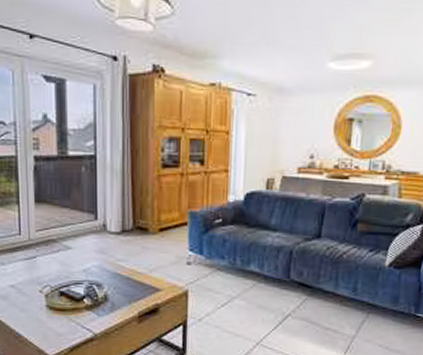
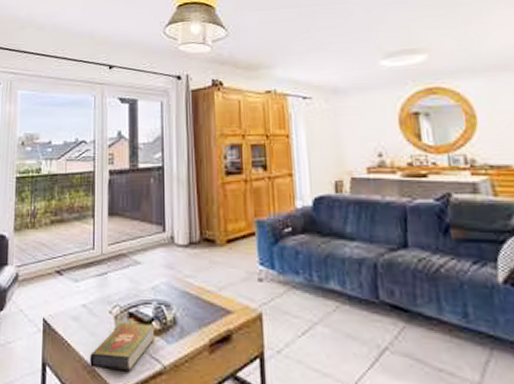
book: none [21,300,86,340] -> present [90,322,155,372]

